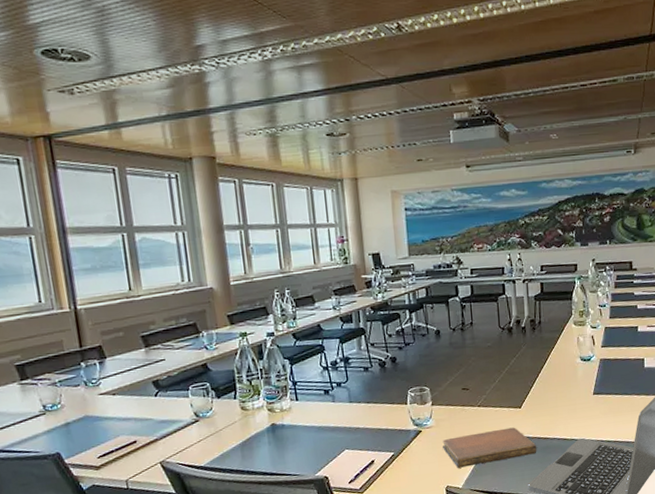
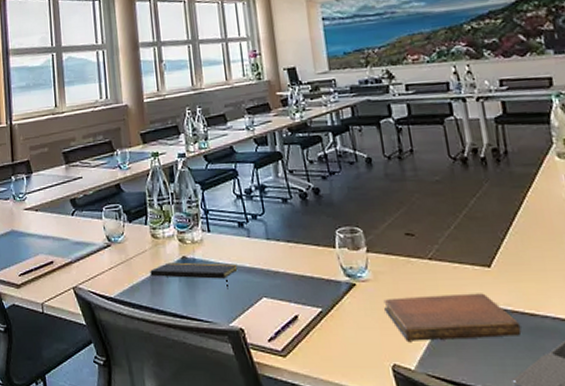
notepad: none [240,425,323,447] -> present [150,262,238,289]

